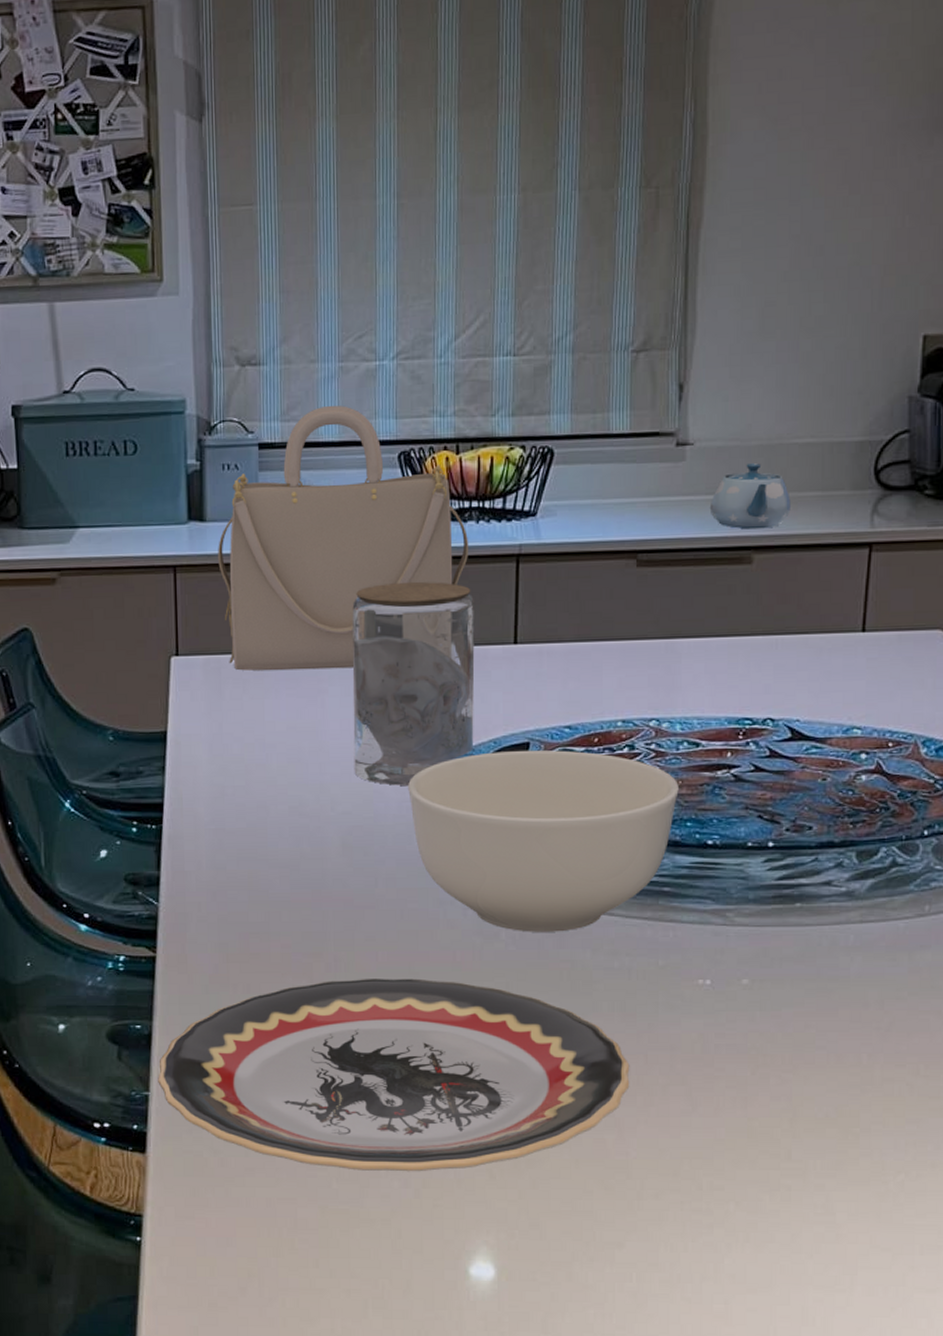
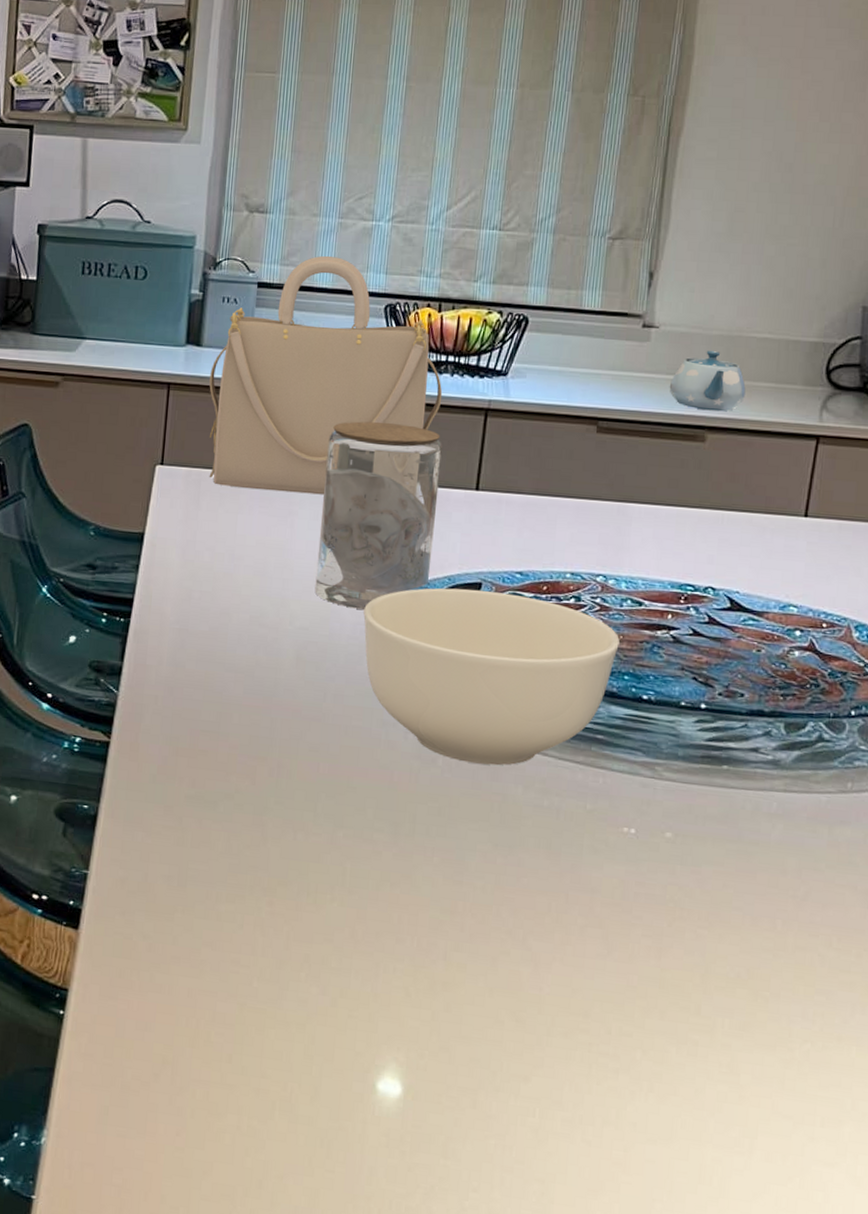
plate: present [158,978,630,1172] -> none [98,785,551,984]

